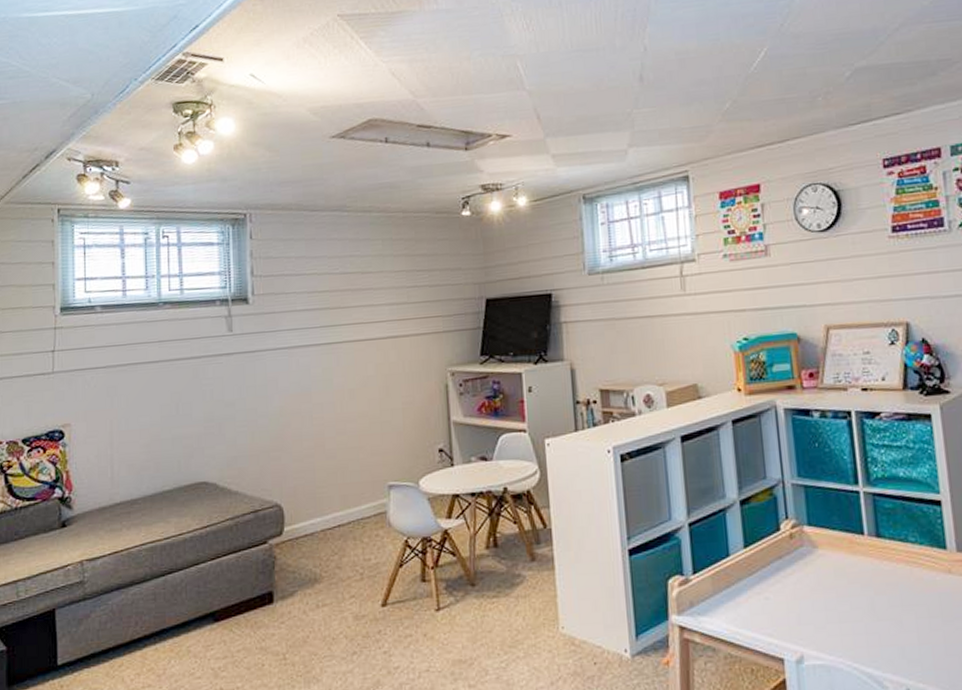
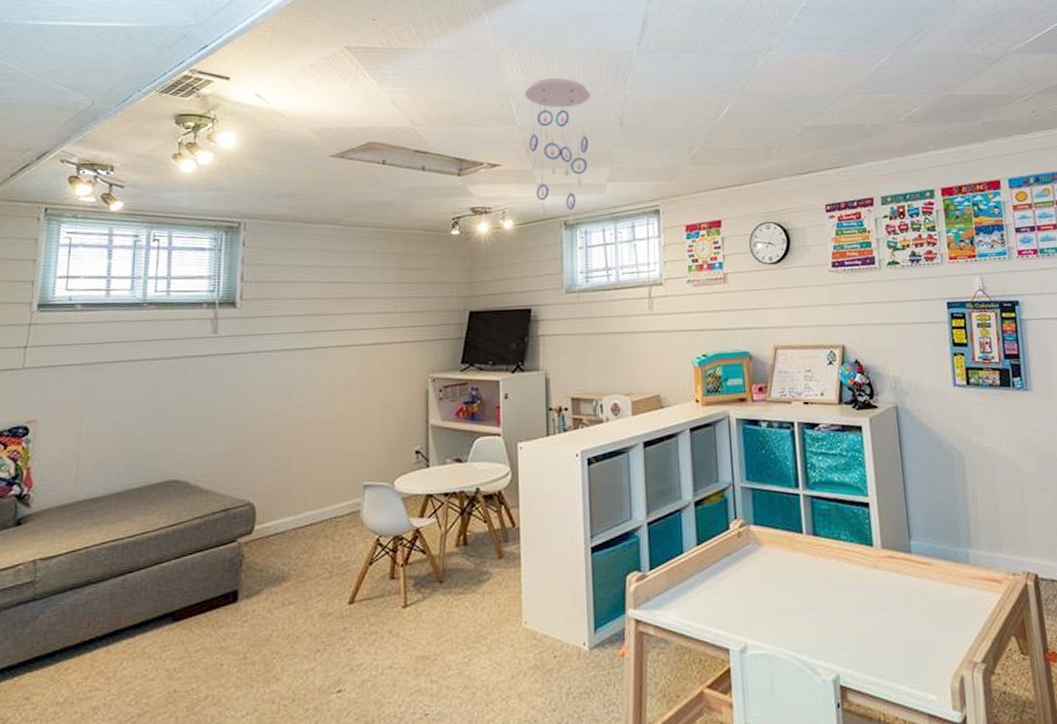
ceiling mobile: none [531,31,606,197] -> present [524,77,590,224]

